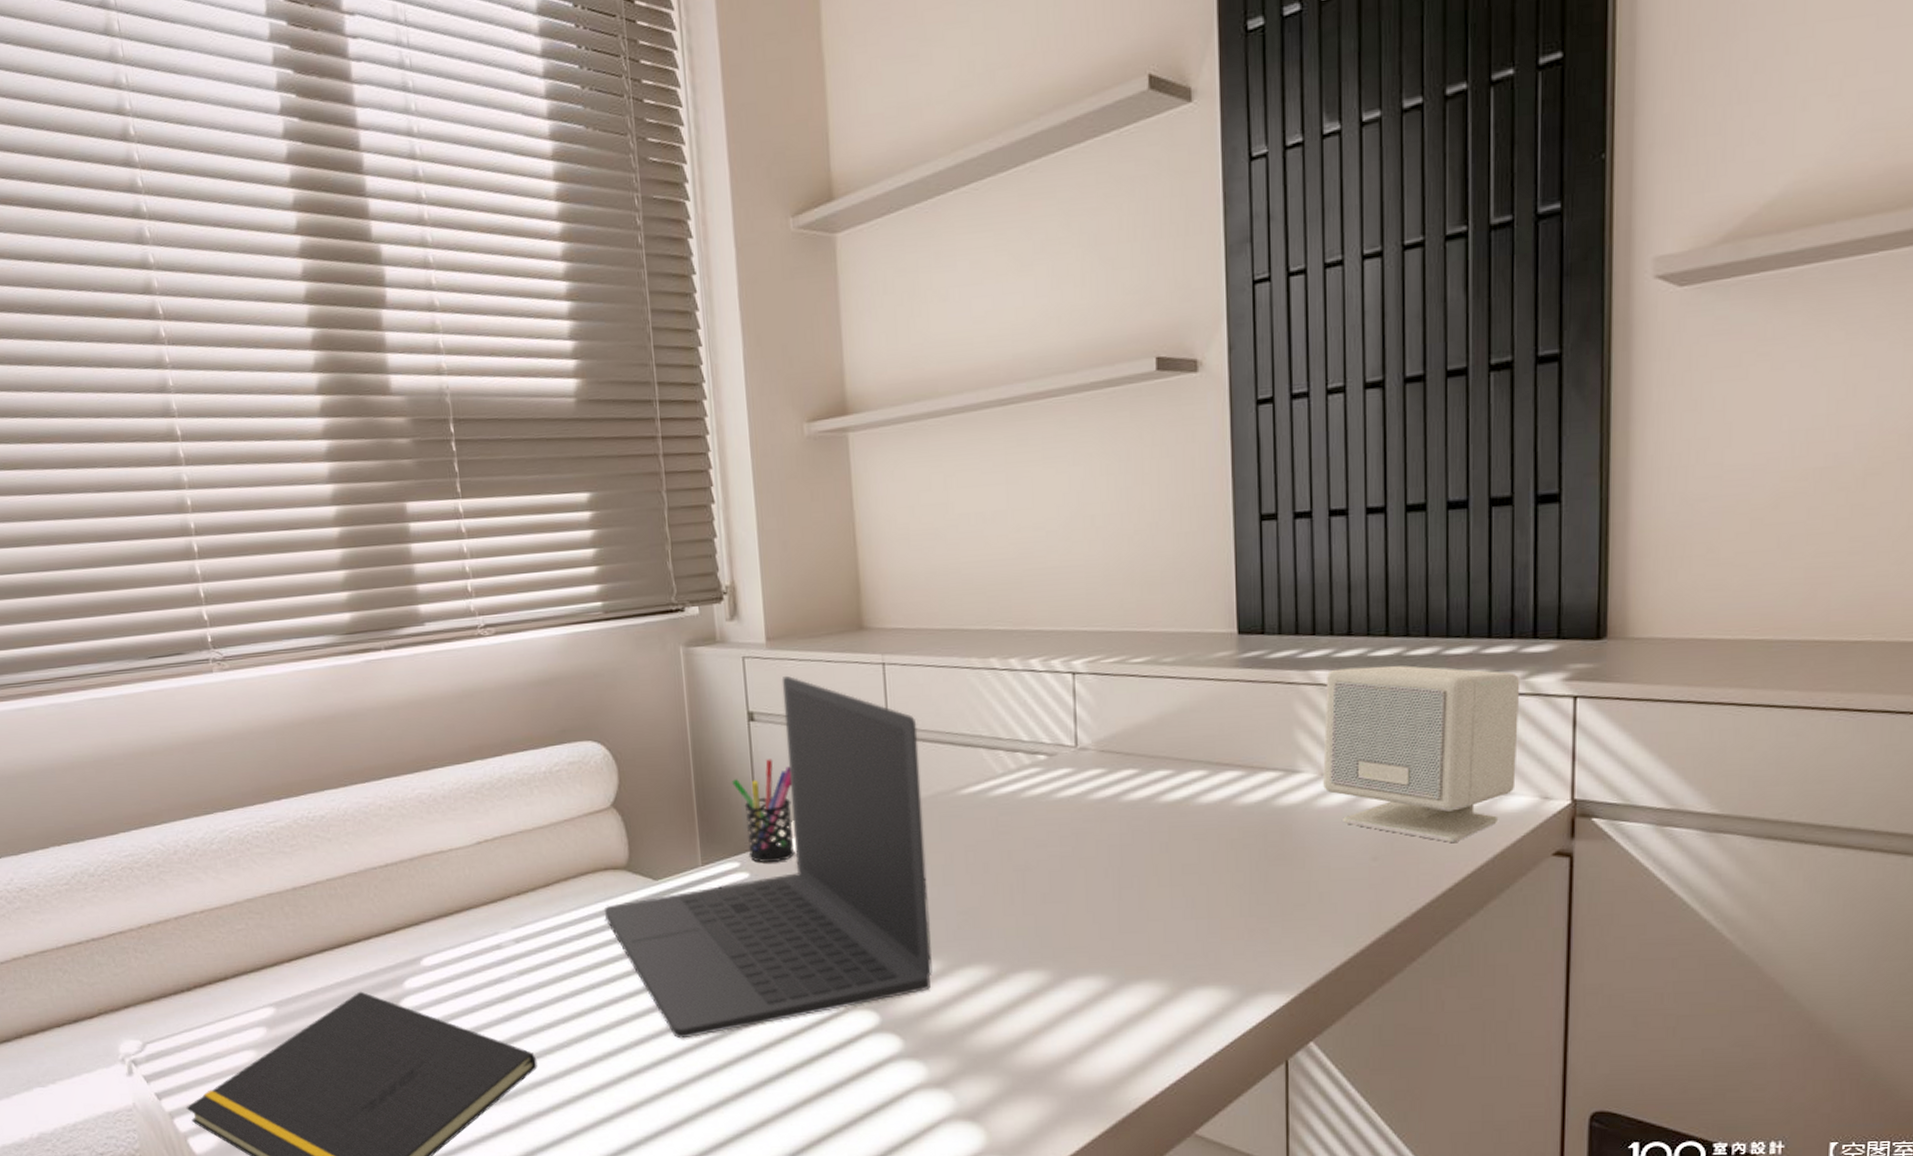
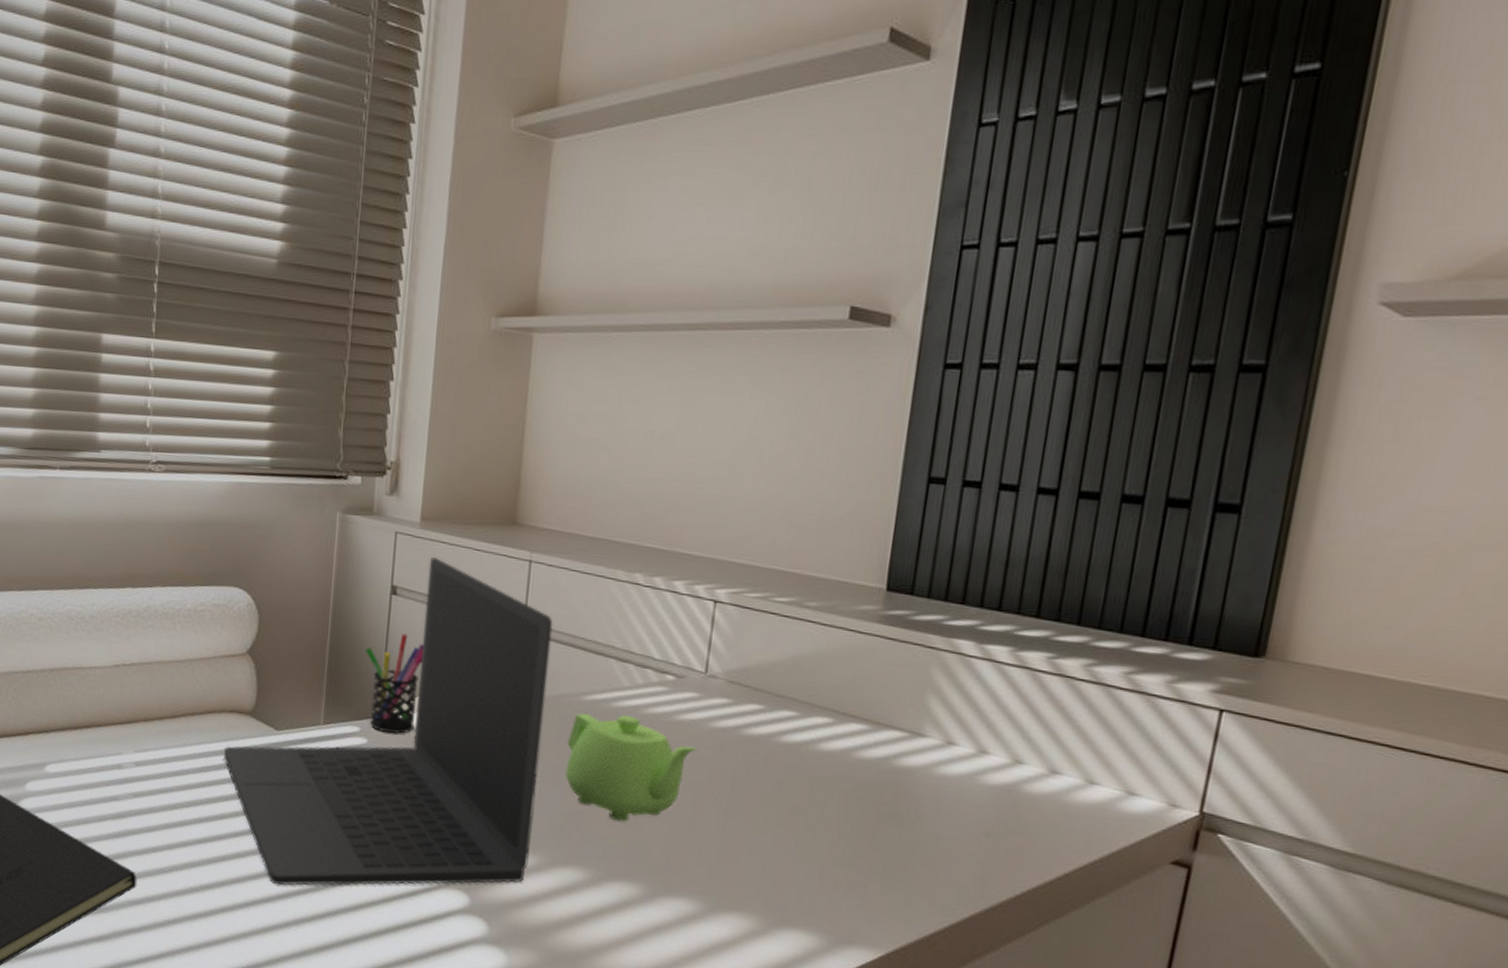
teapot: none [950,803,1081,911] -> present [565,713,698,822]
speaker: present [1323,665,1520,844] -> none [947,641,1168,834]

